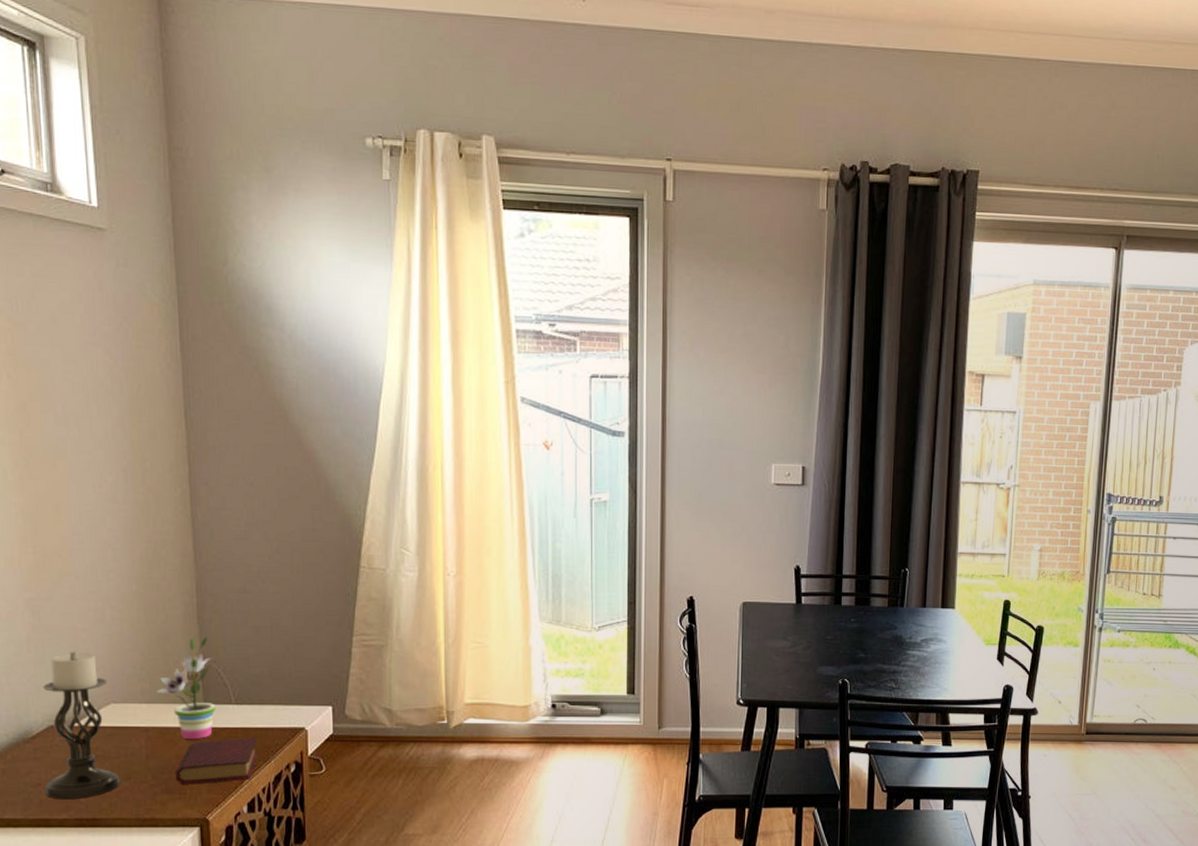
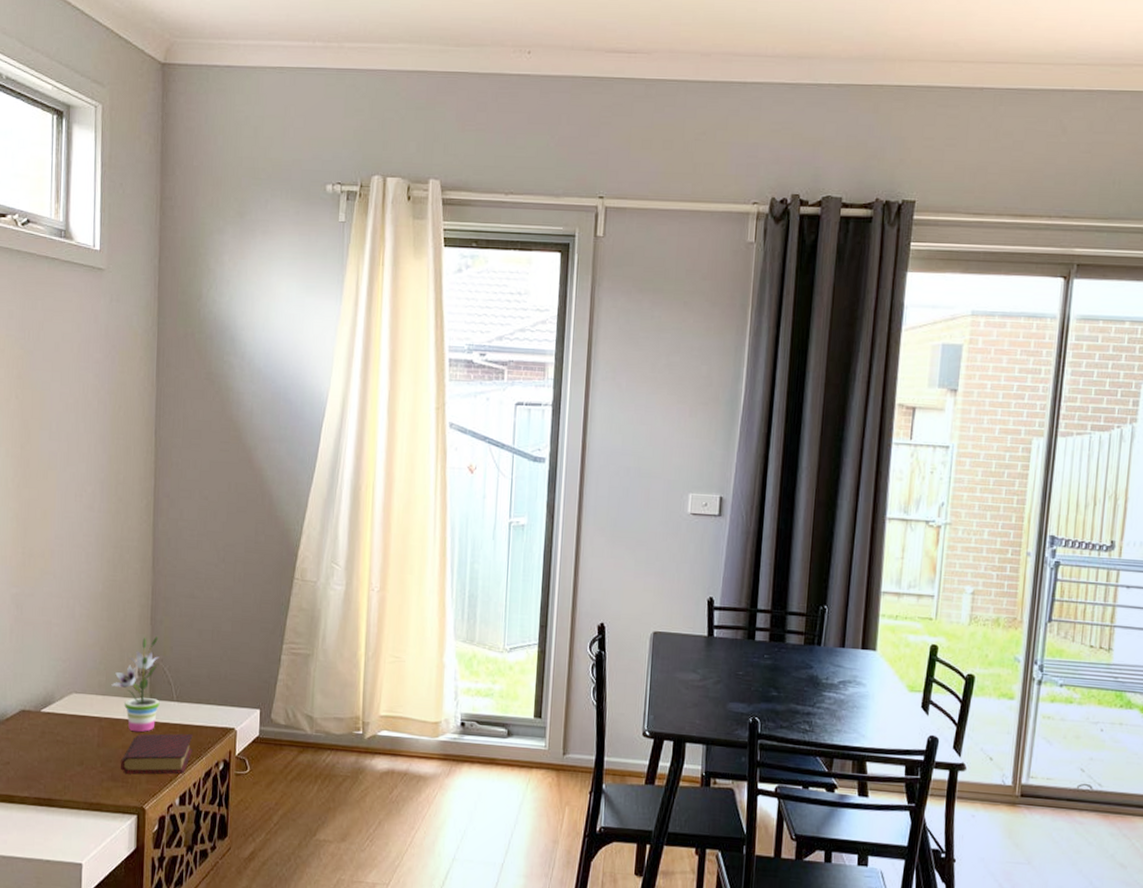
candle holder: present [42,650,120,800] -> none [12,642,74,780]

